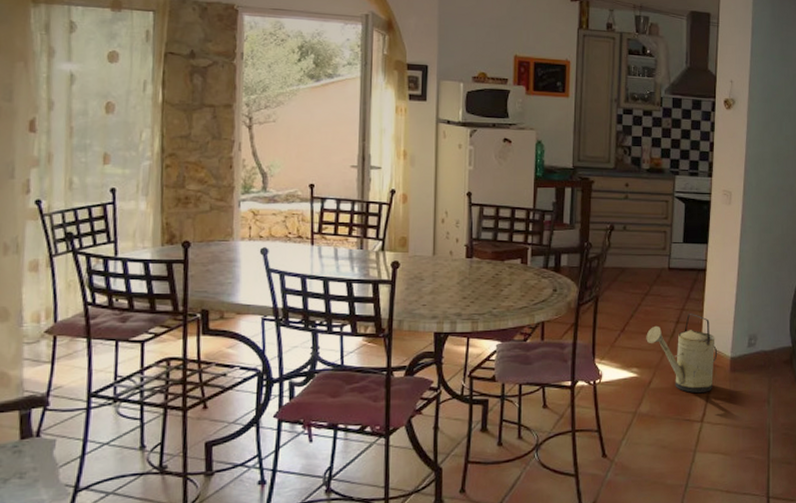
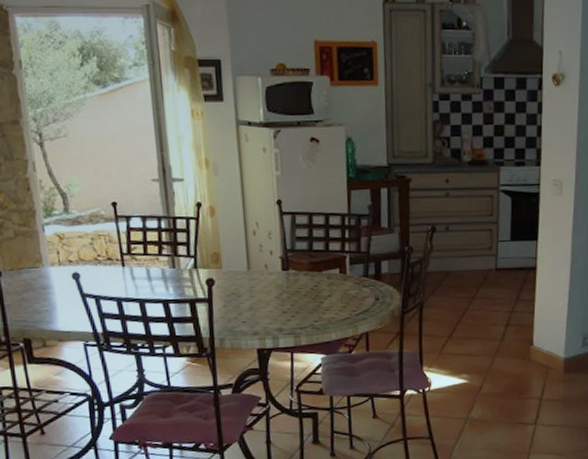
watering can: present [646,314,718,394] -> none [475,315,551,396]

